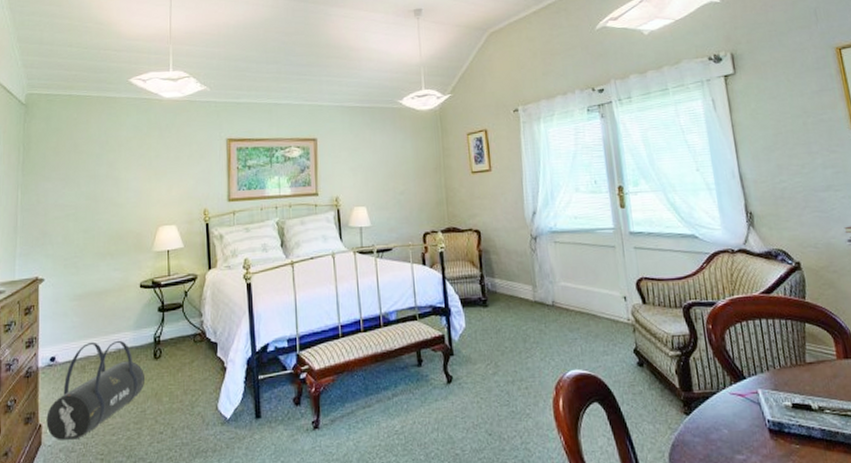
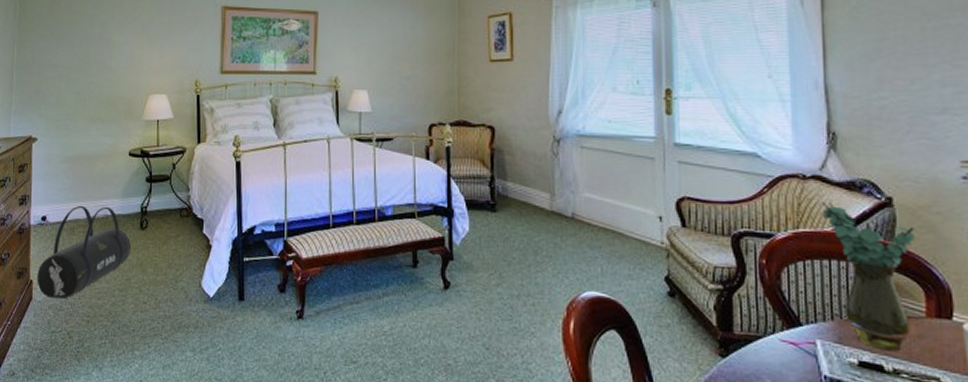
vase: none [748,271,828,392] -> present [821,202,914,352]

